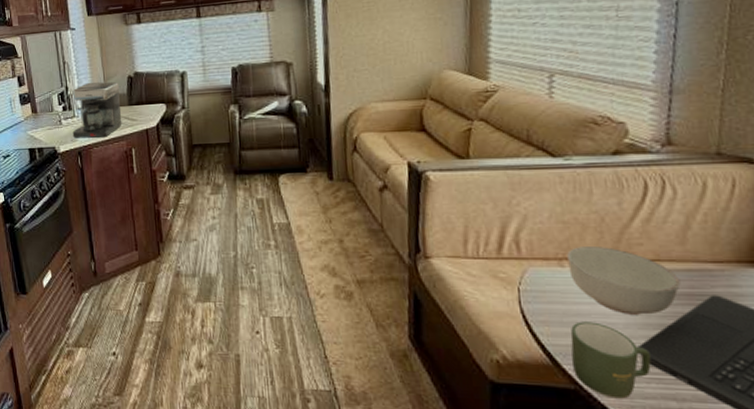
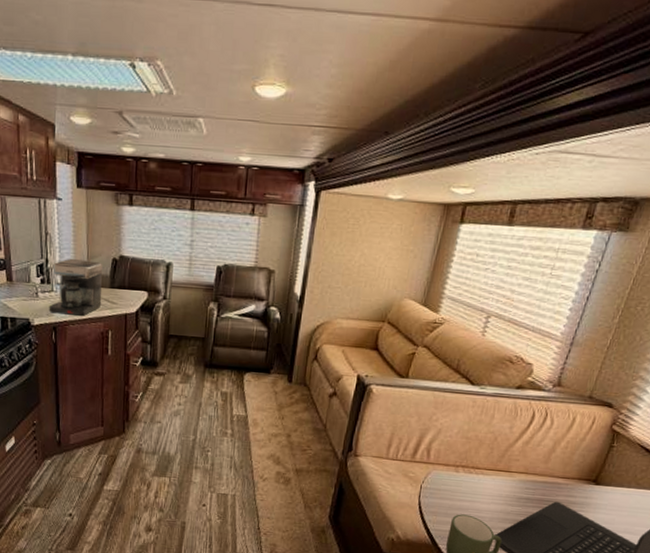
bowl: present [567,247,681,315] -> none [461,458,537,512]

